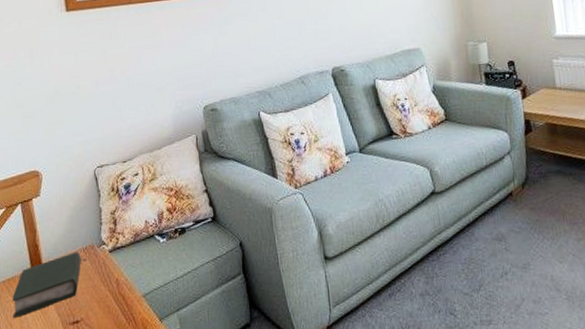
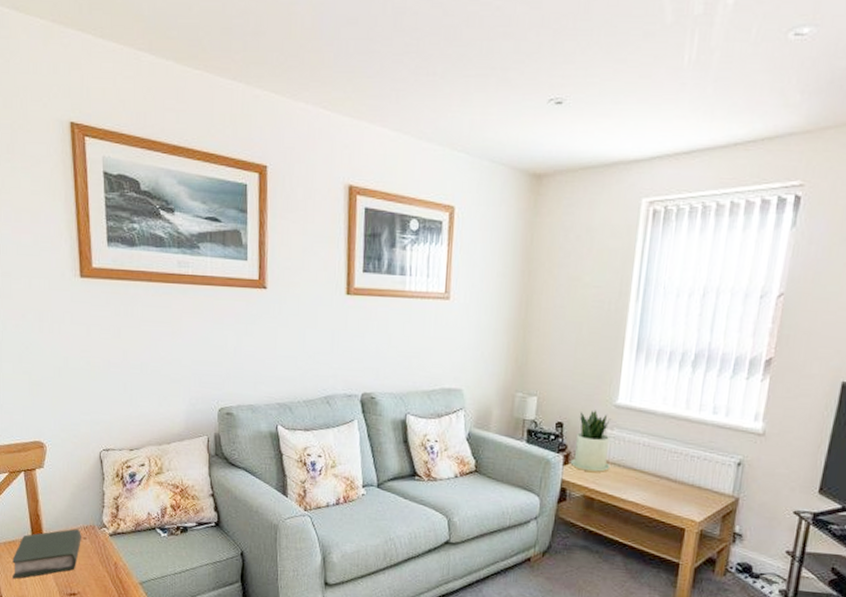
planter: none [526,44,564,101] -> present [570,410,611,472]

